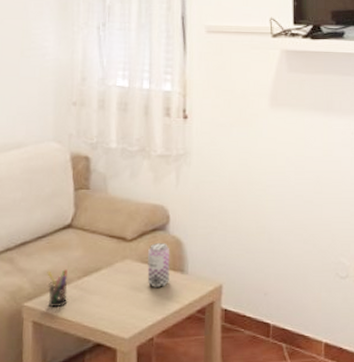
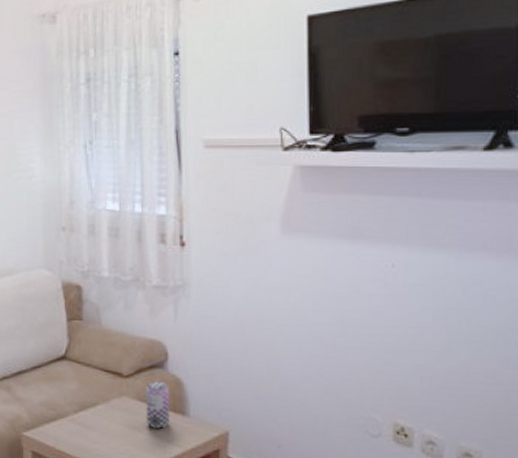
pen holder: present [47,269,67,307] -> none [44,401,64,439]

